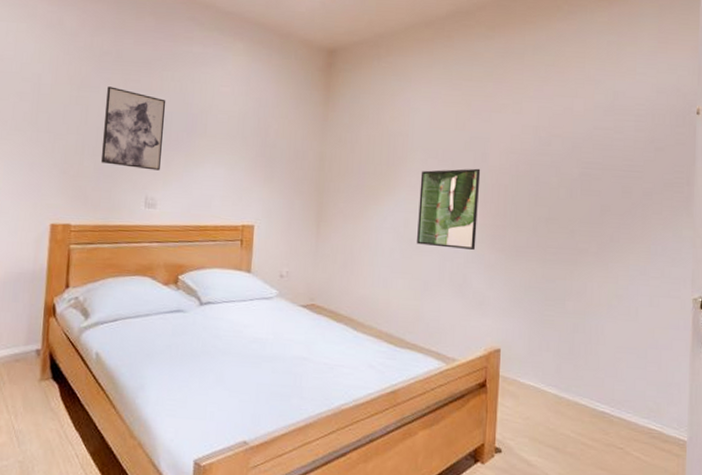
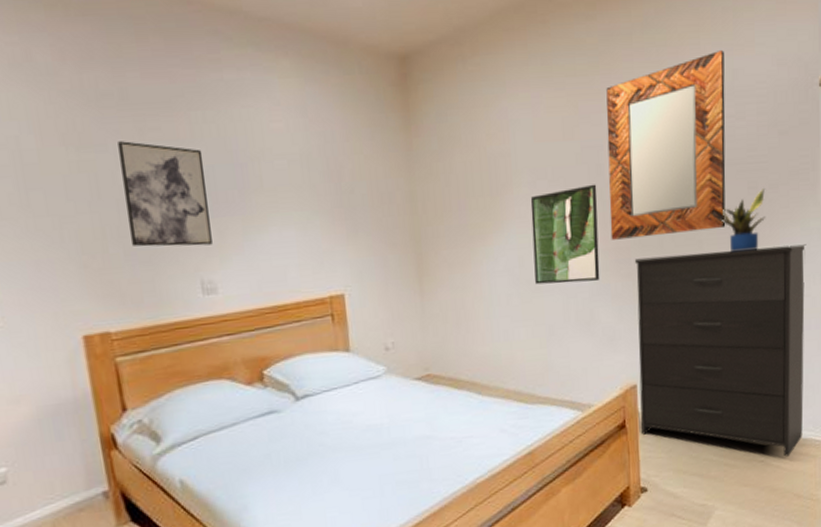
home mirror: none [489,75,607,223] -> present [606,50,726,240]
dresser: none [500,237,678,450] -> present [634,244,807,457]
potted plant: none [595,194,640,248] -> present [722,188,766,252]

